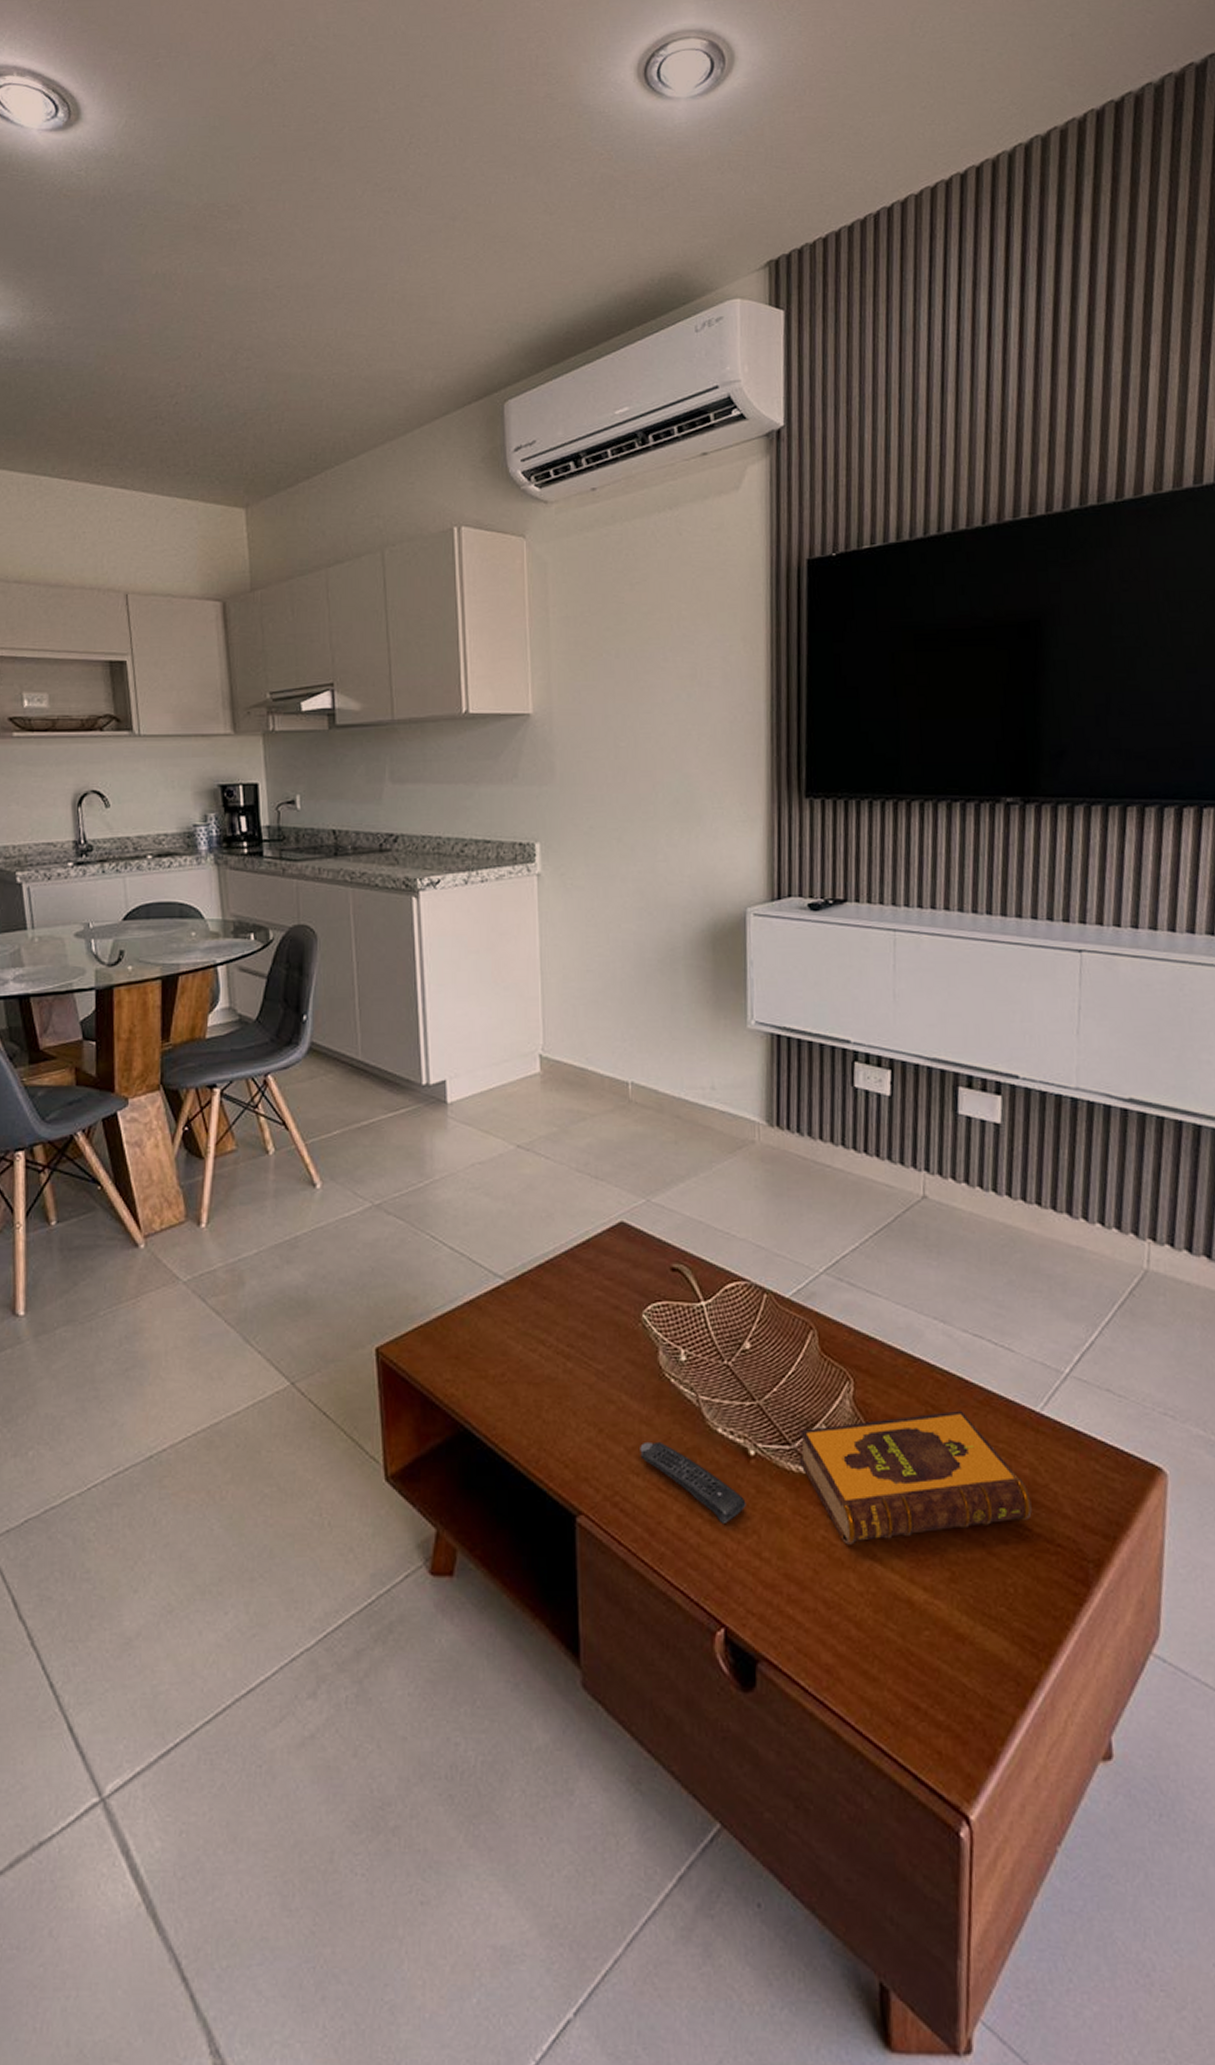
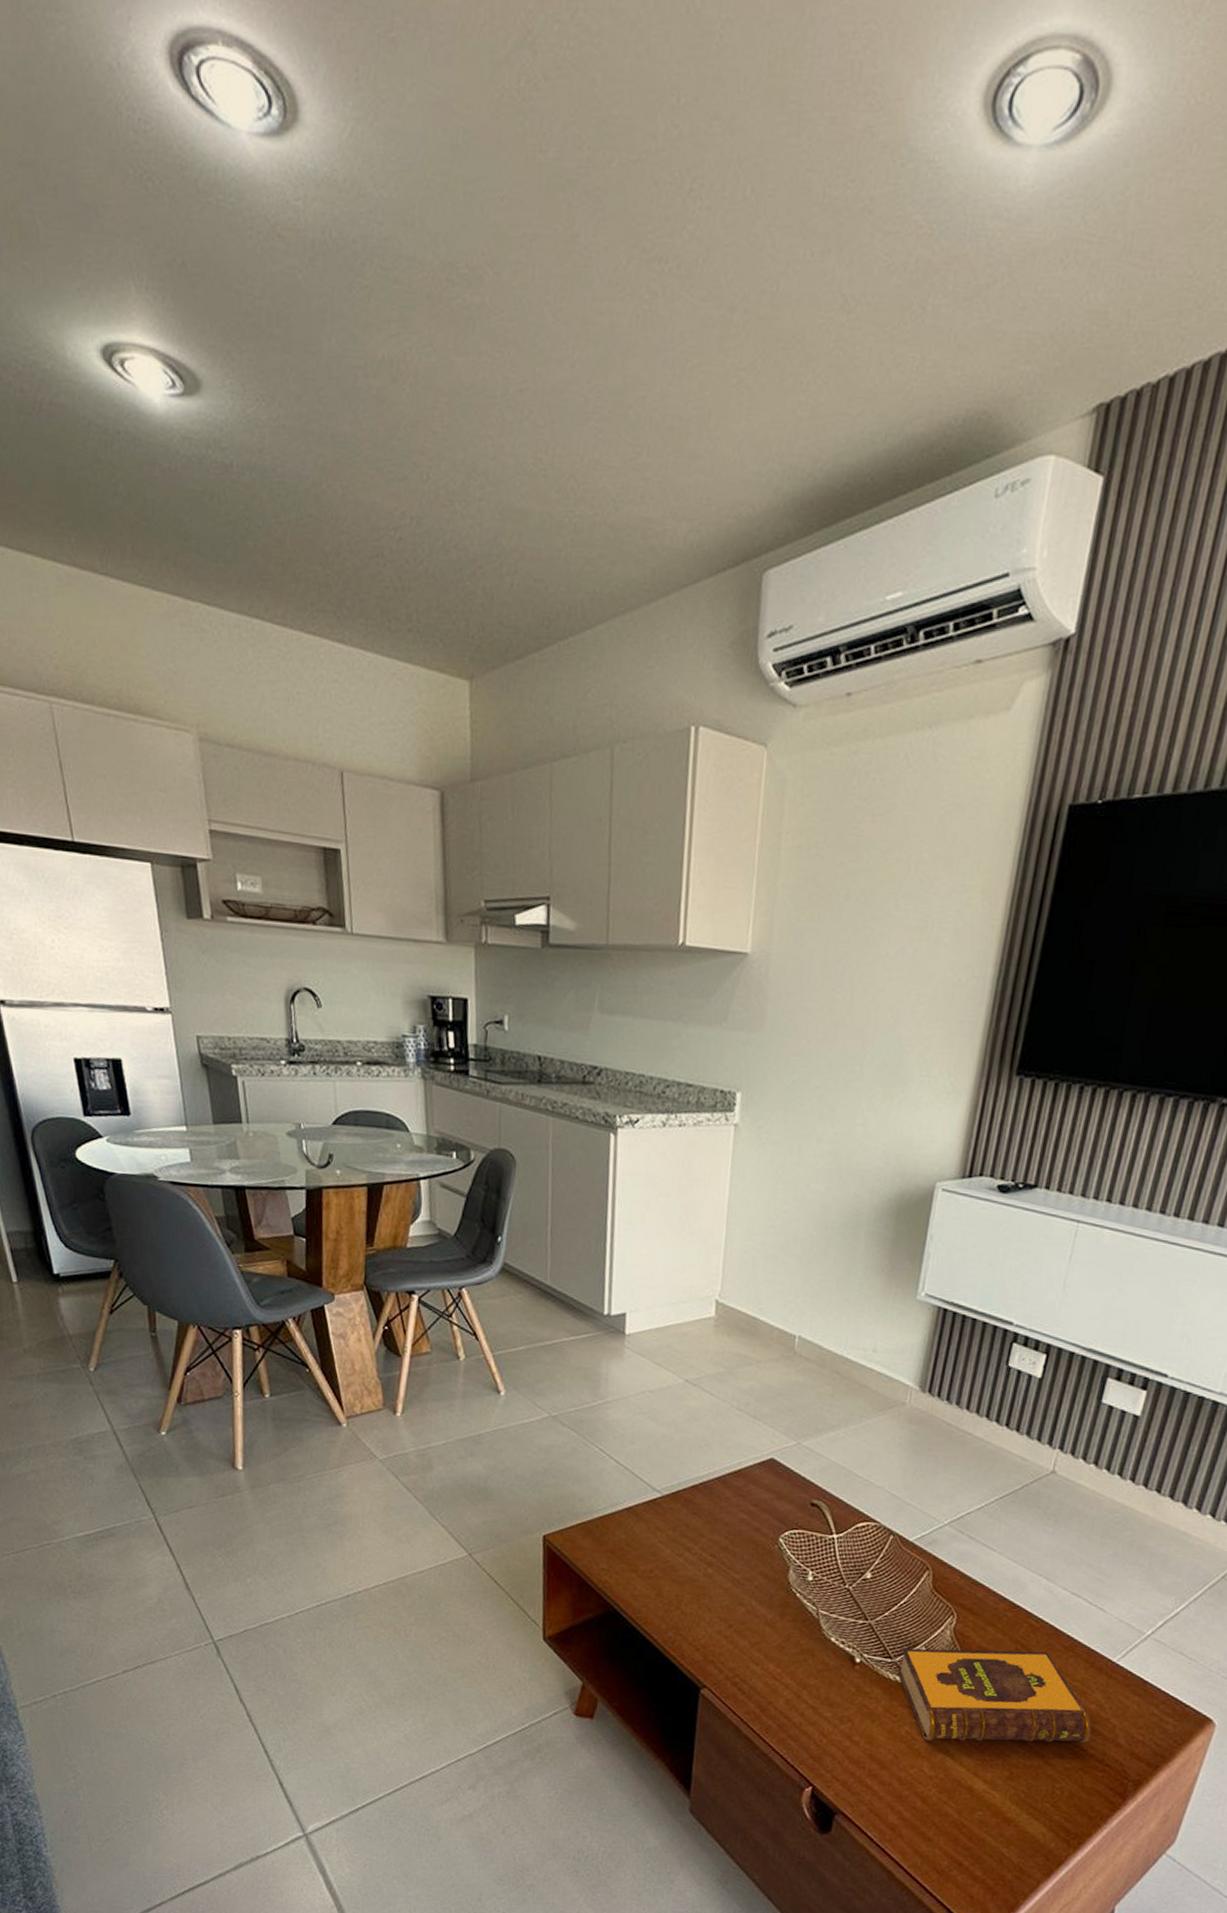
remote control: present [640,1441,746,1523] -> none [761,1640,846,1711]

